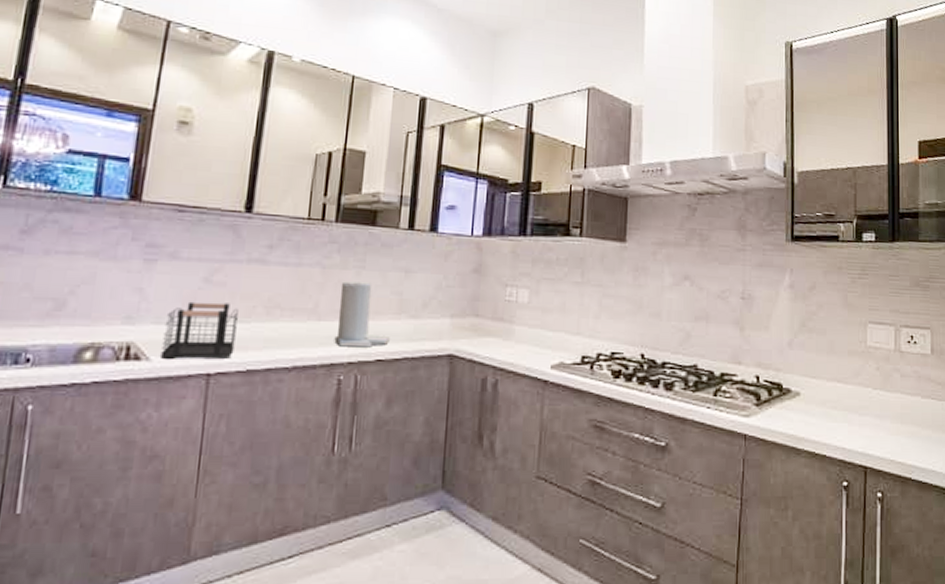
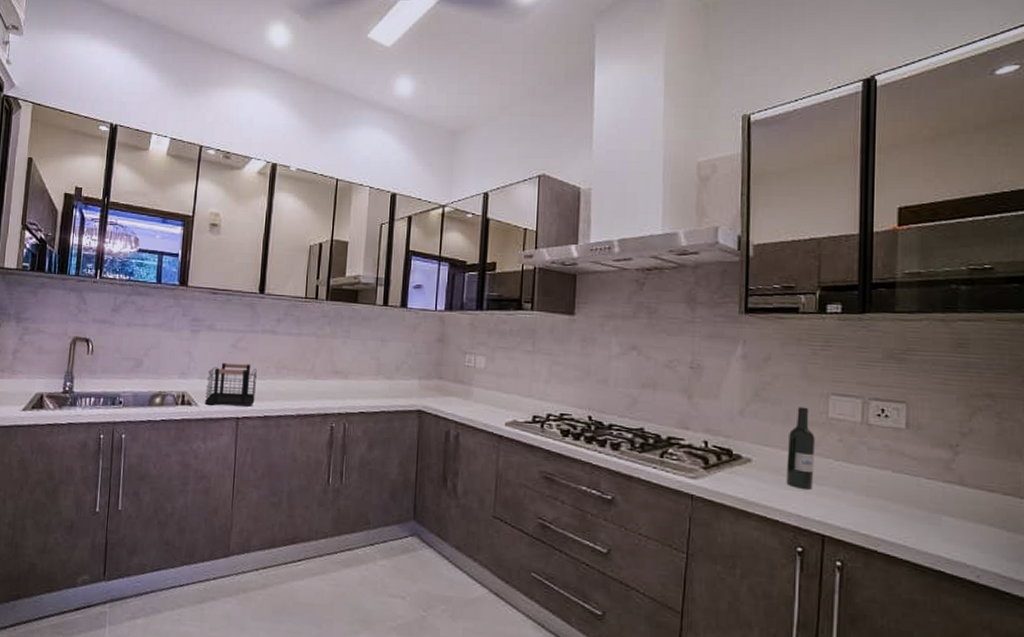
paper towel: present [334,281,390,348] -> none [327,348,370,402]
wine bottle: none [832,336,856,422] -> present [786,407,815,491]

